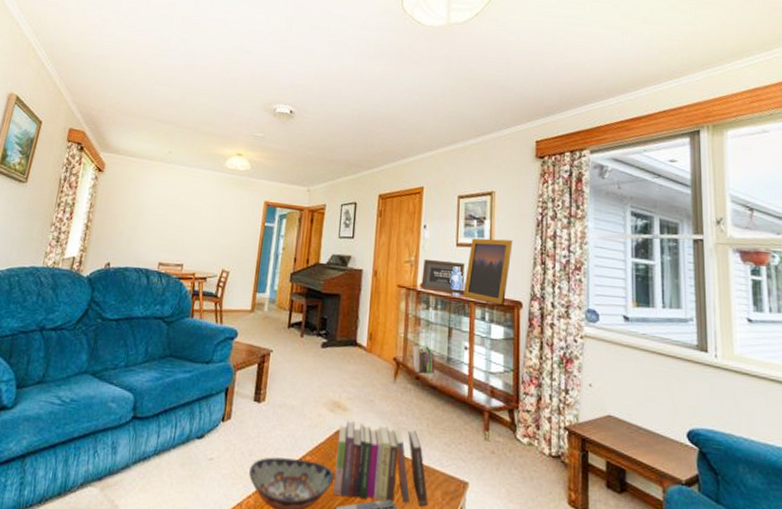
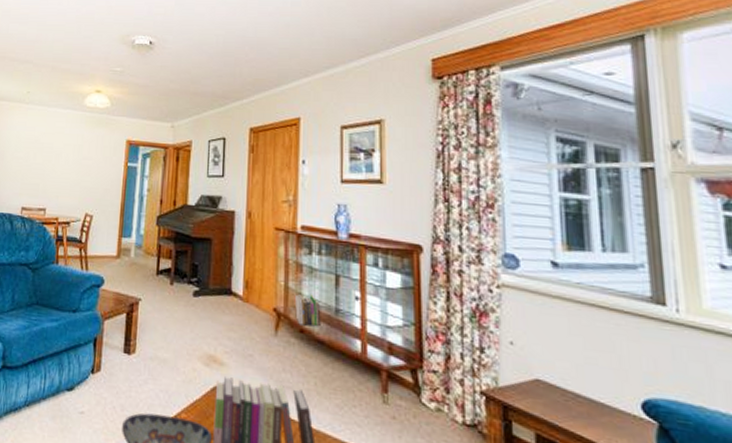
picture frame: present [421,258,465,294] -> none [302,198,351,237]
picture frame: present [463,238,513,306] -> none [351,173,408,250]

